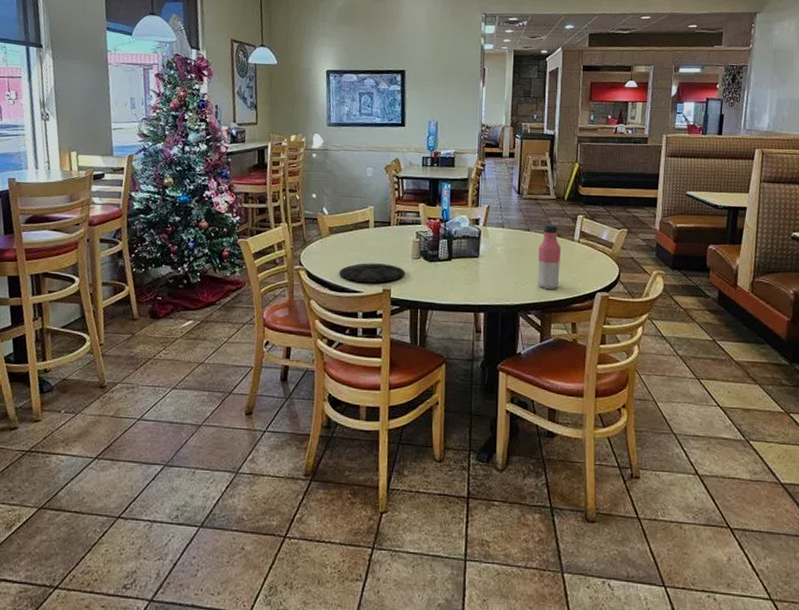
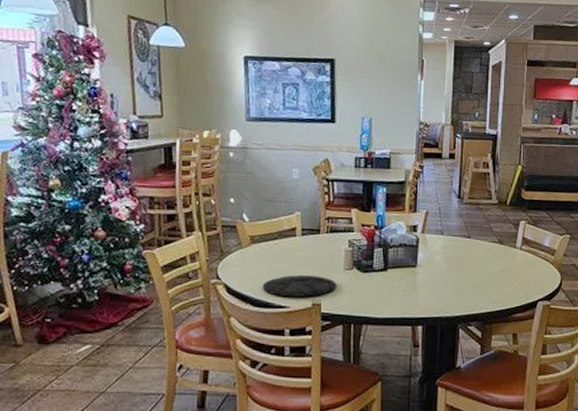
water bottle: present [537,224,562,290] -> none [477,231,503,300]

